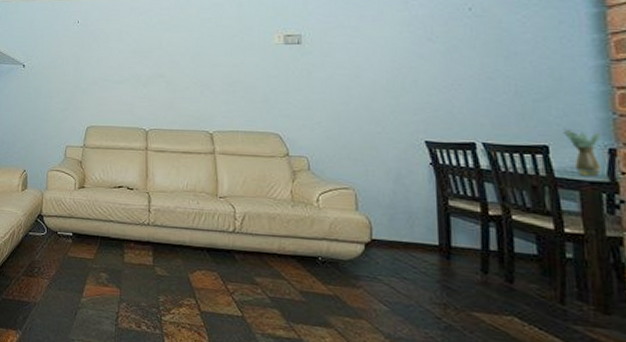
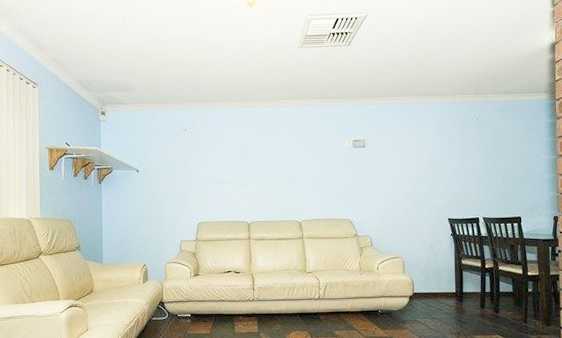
vase: present [562,129,601,177] -> none [529,205,550,237]

